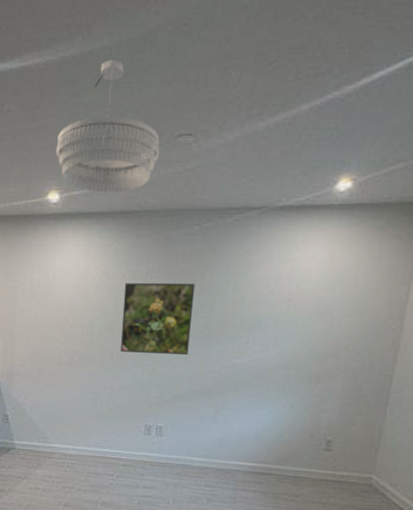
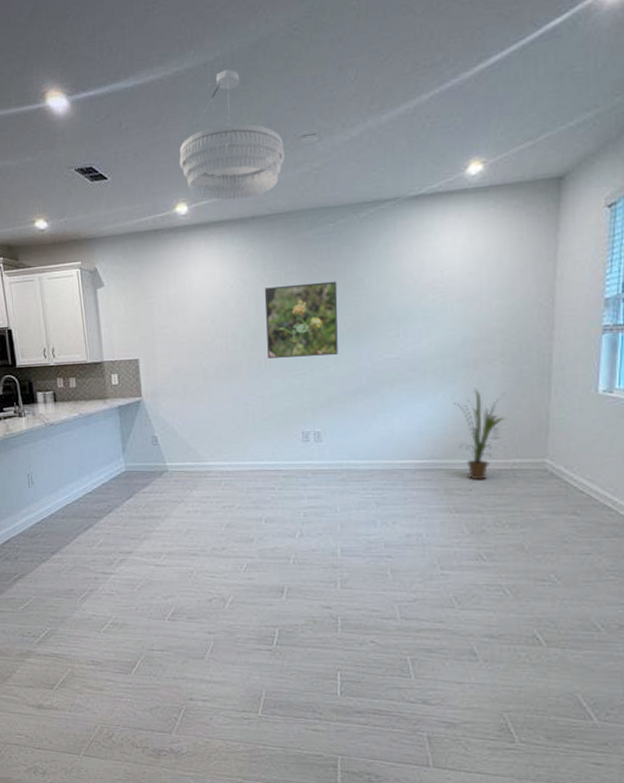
house plant: none [291,400,340,489] -> present [453,387,506,480]

